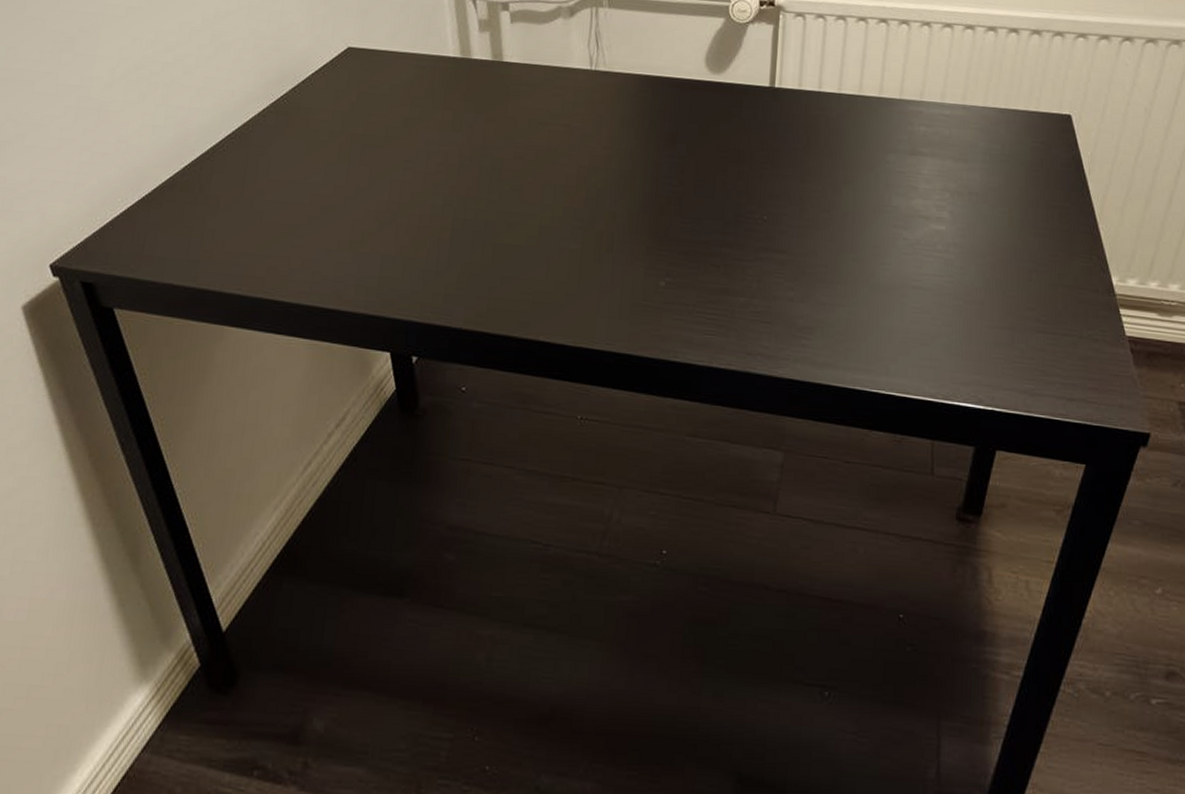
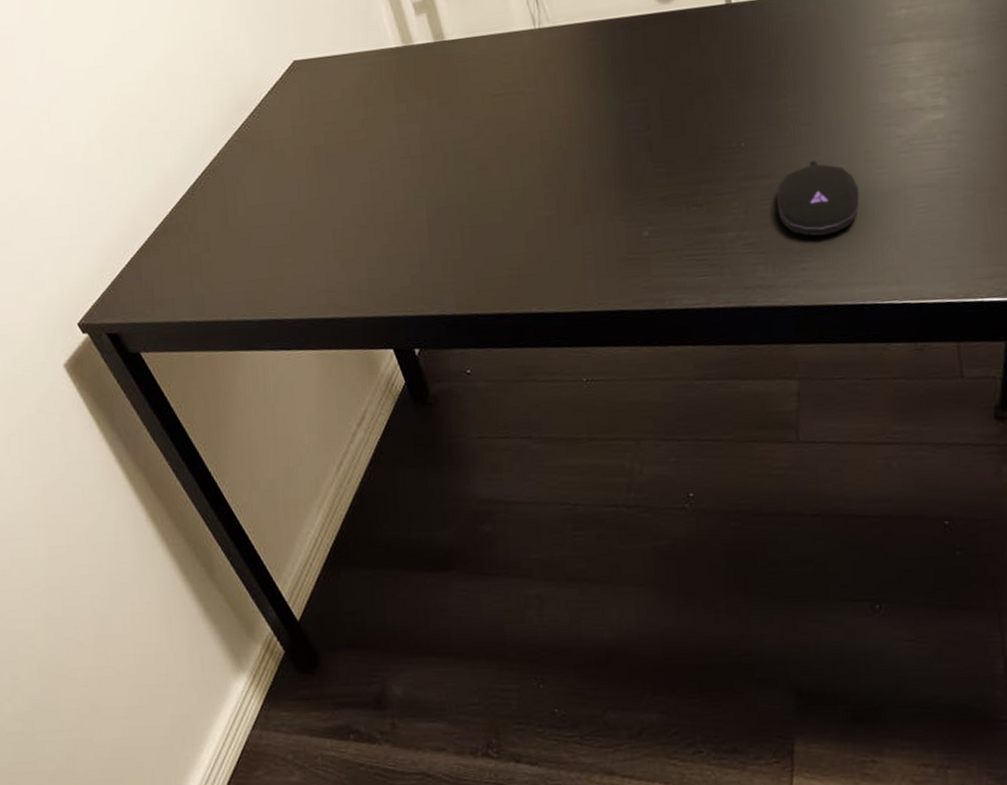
computer mouse: none [787,245,864,318] -> present [776,160,860,237]

